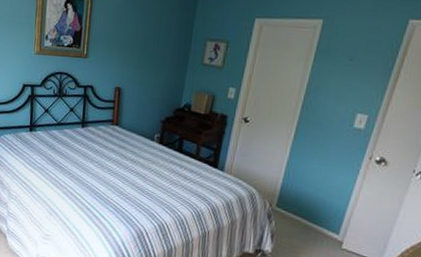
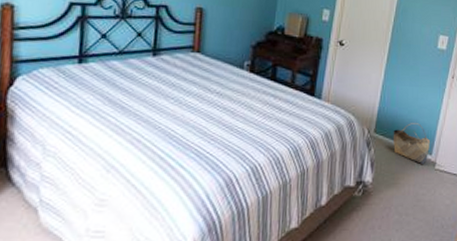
basket: none [296,201,339,243] -> present [393,123,431,165]

